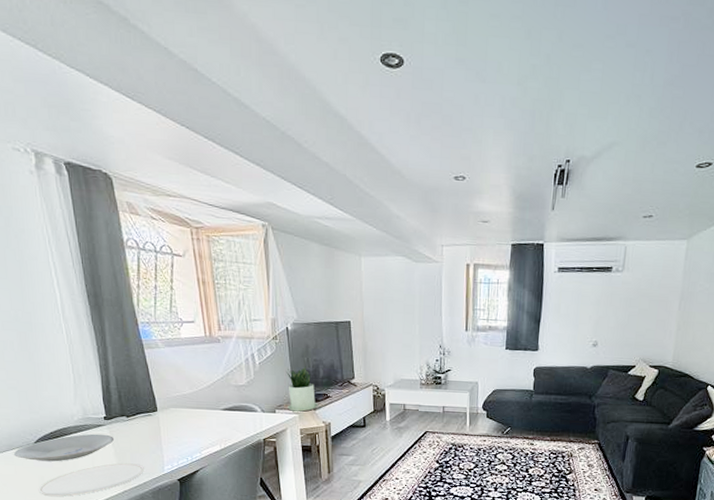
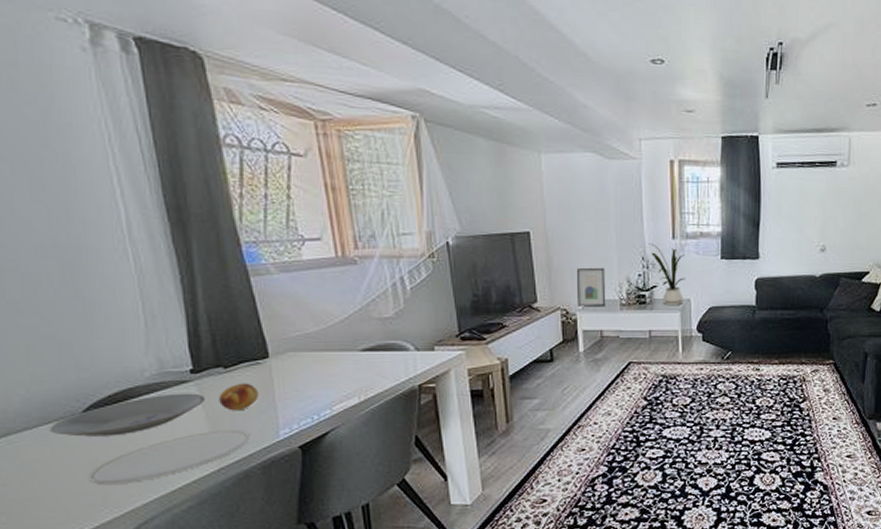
fruit: none [123,429,150,450] -> present [219,383,258,411]
planter: present [286,366,318,412] -> none [448,290,491,347]
picture frame: none [386,352,409,385] -> present [577,267,605,307]
house plant: none [445,334,475,387] -> present [648,243,686,306]

